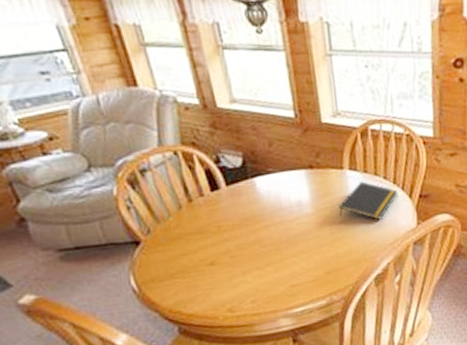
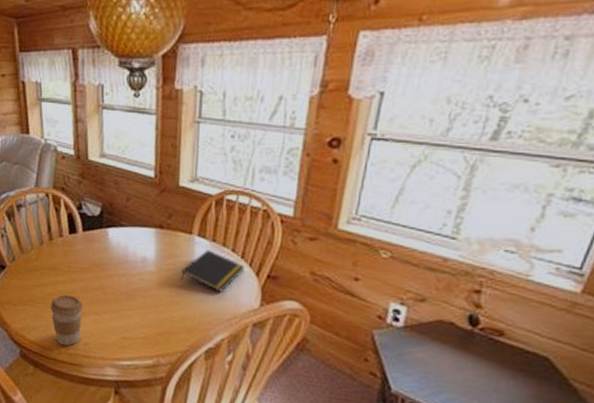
coffee cup: none [204,255,246,310] -> present [50,294,83,346]

